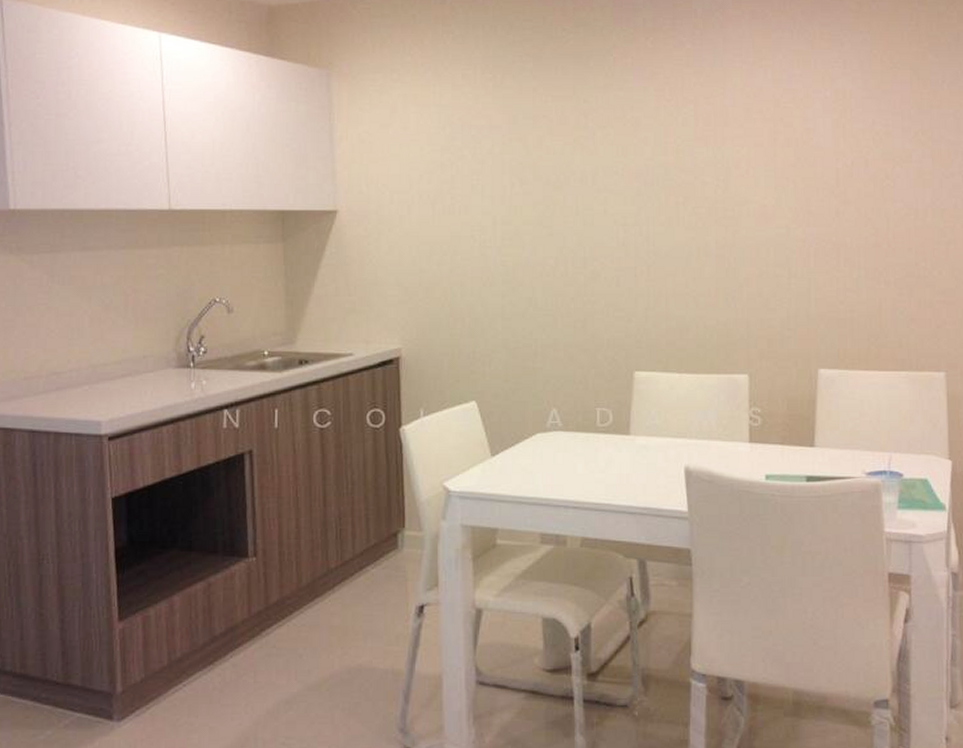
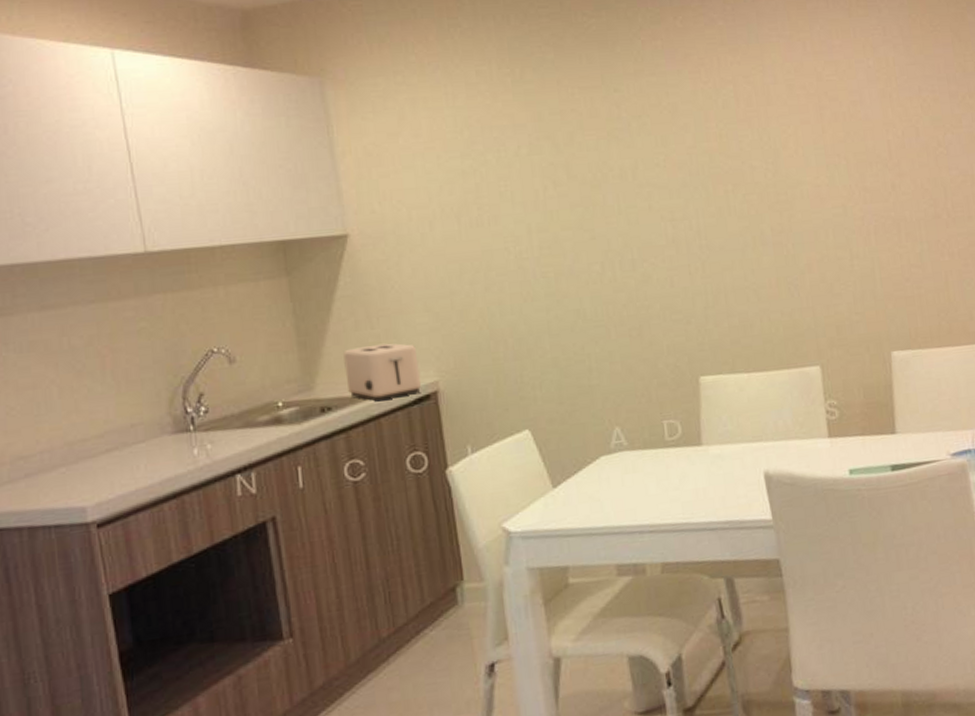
toaster: none [323,310,386,360] -> present [343,343,421,402]

